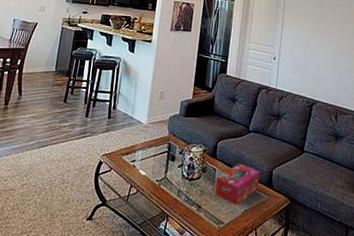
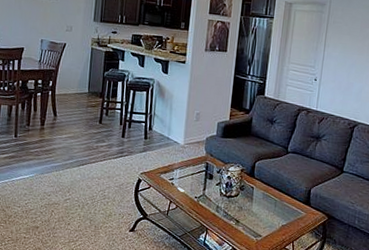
tissue box: present [214,163,260,206] -> none [252,182,298,221]

